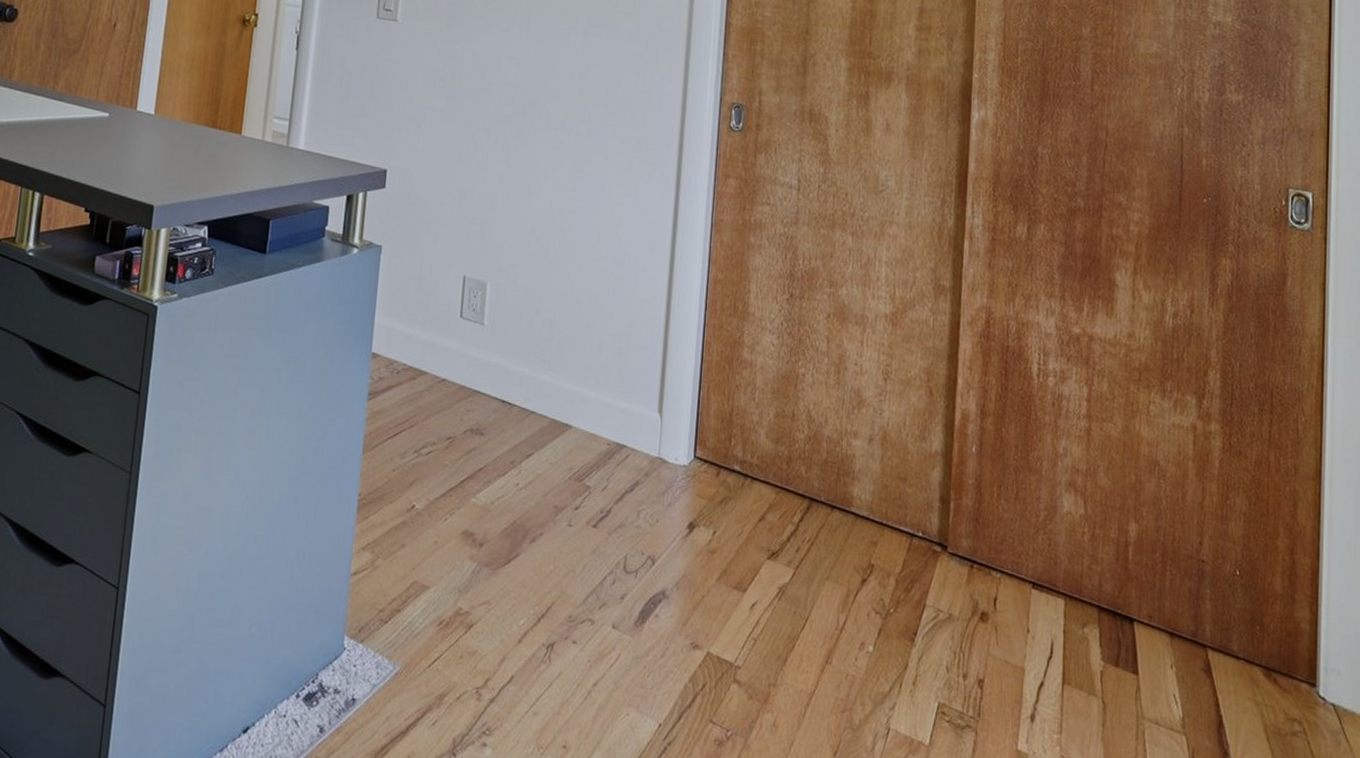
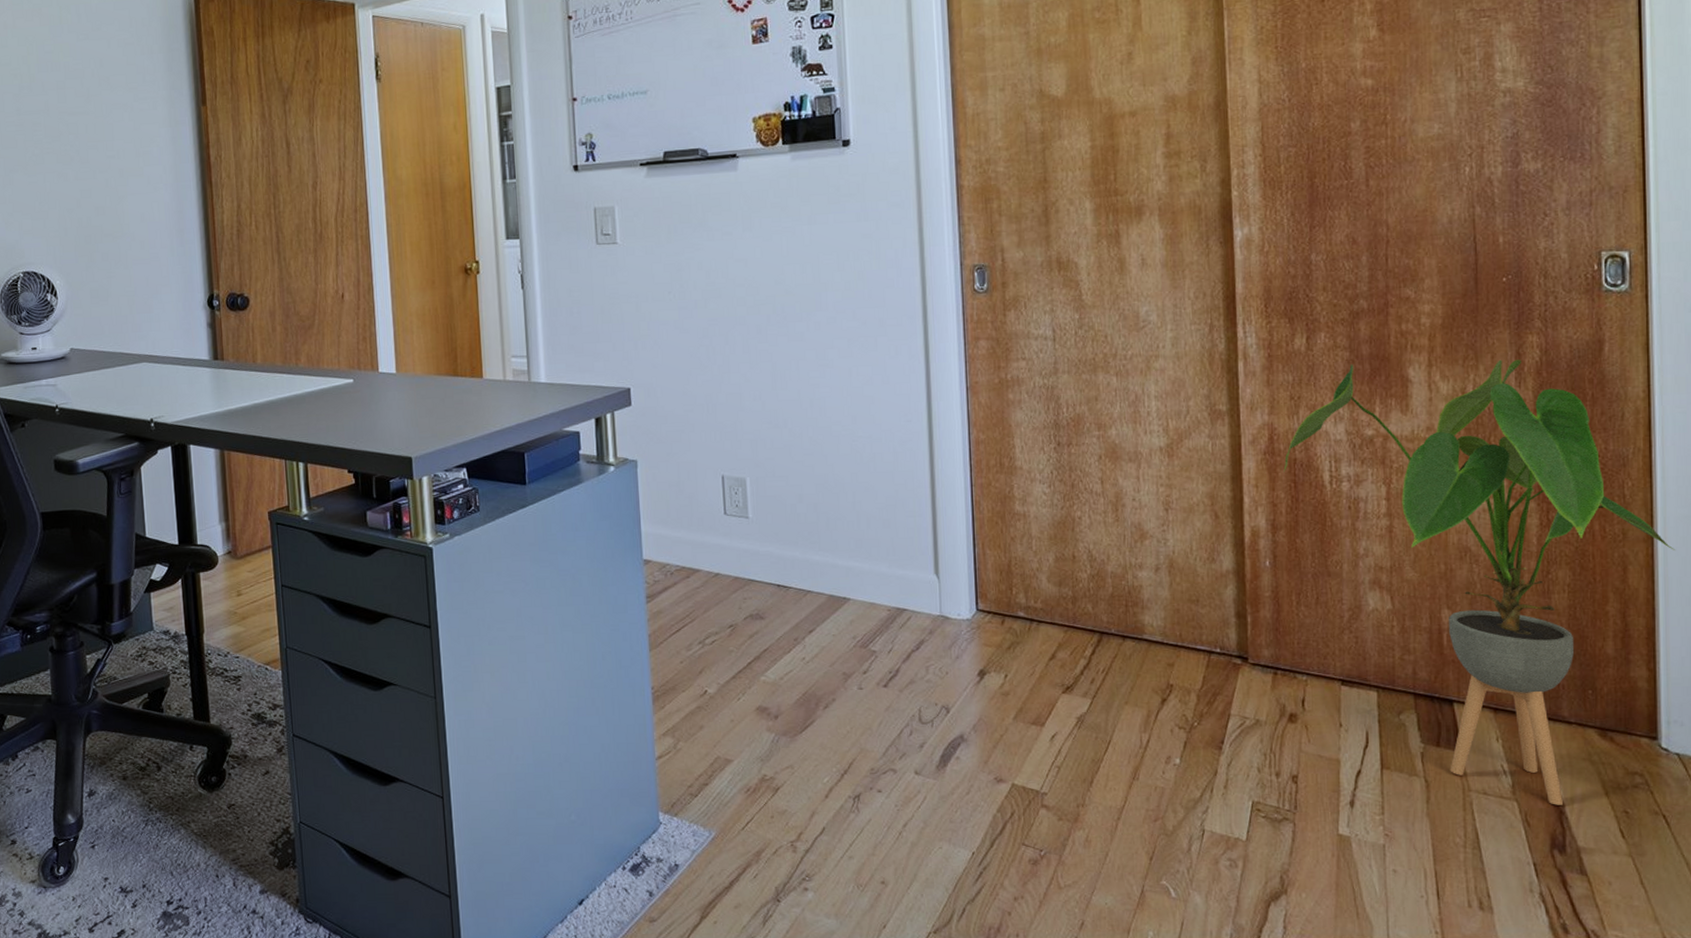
house plant: none [996,260,1340,746] -> present [1283,359,1676,805]

